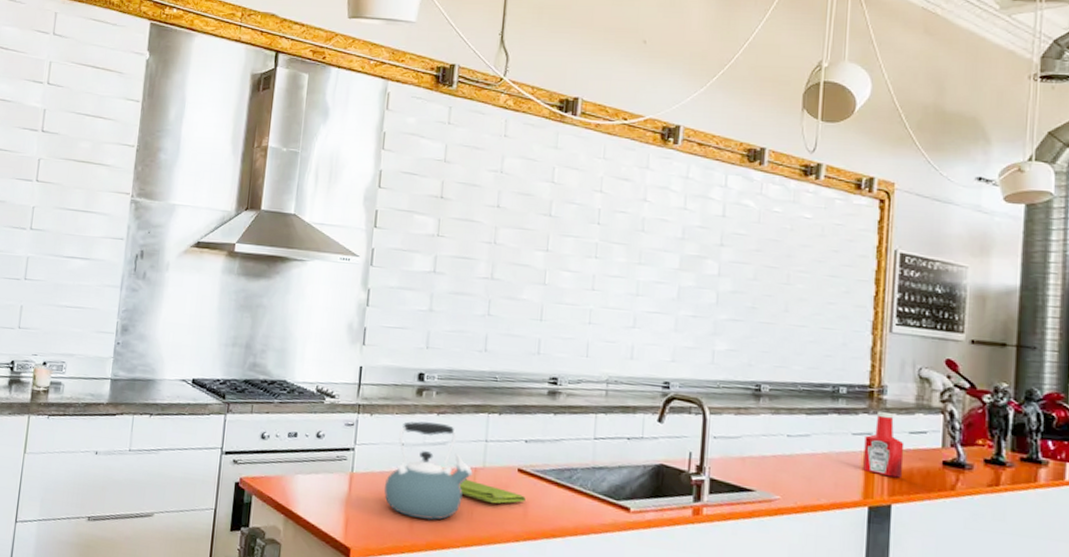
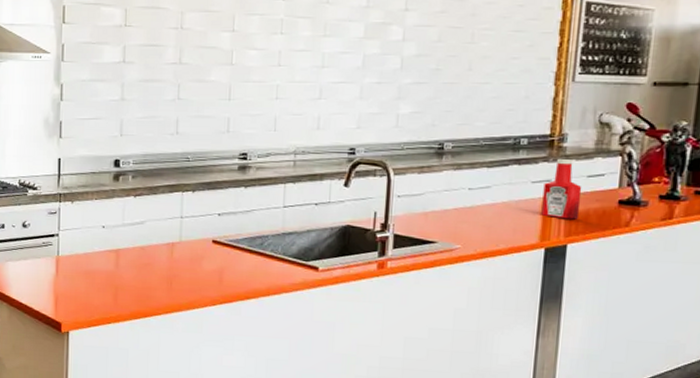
kettle: present [384,421,473,521] -> none [89,204,170,293]
dish towel: present [450,474,526,504] -> none [149,250,220,274]

